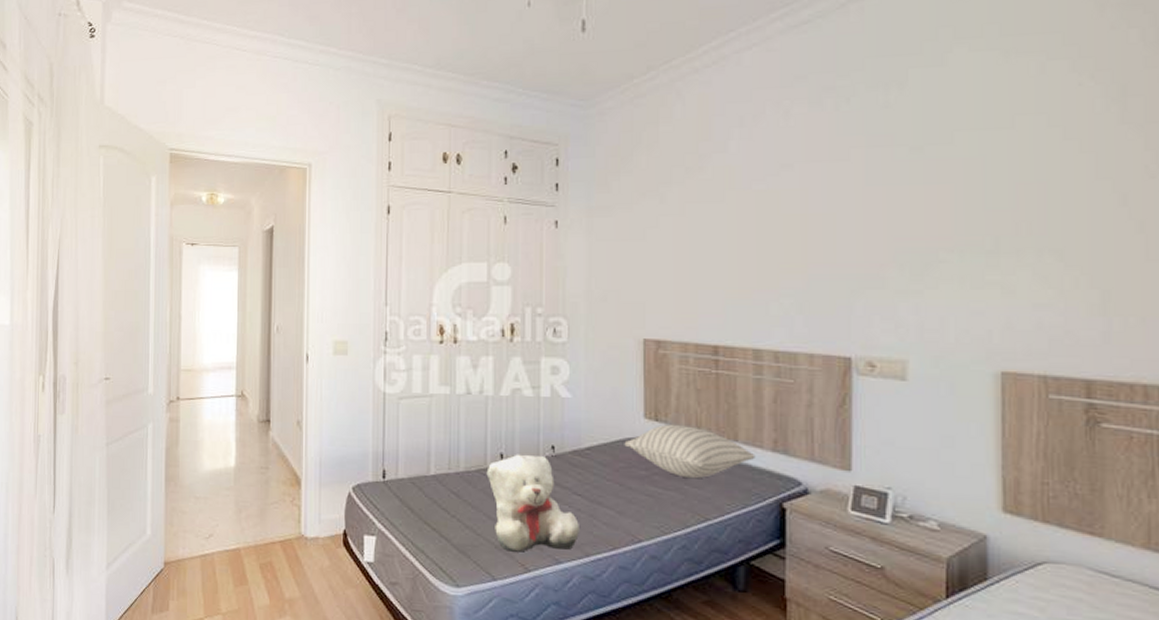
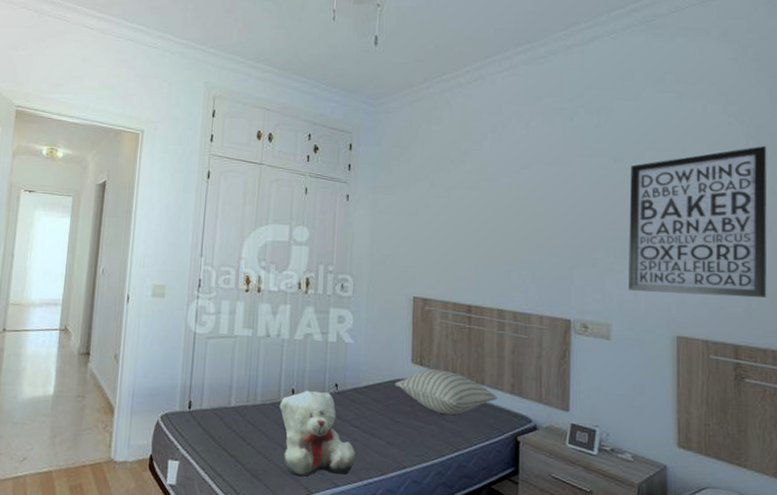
wall art: none [931,110,1138,318] -> present [629,146,767,298]

